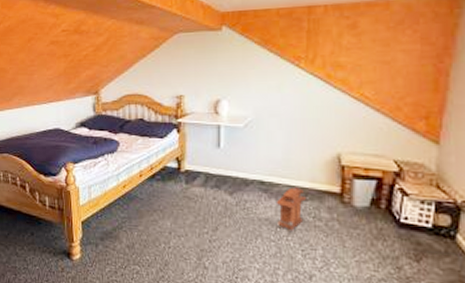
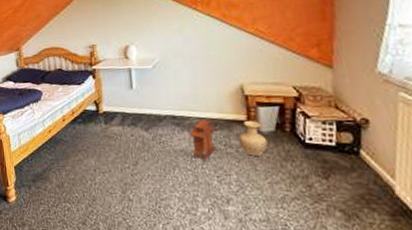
vase: none [329,192,360,232] -> present [238,120,268,156]

